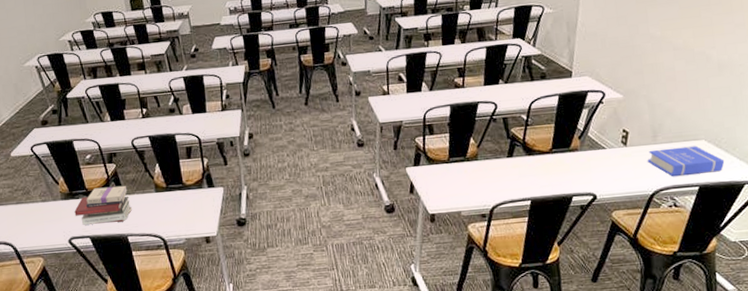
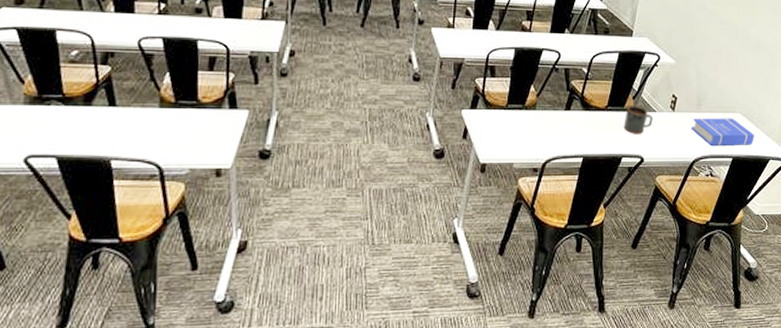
books: present [74,185,132,225] -> none [40,94,123,140]
mug: none [571,145,603,173] -> present [624,106,653,134]

